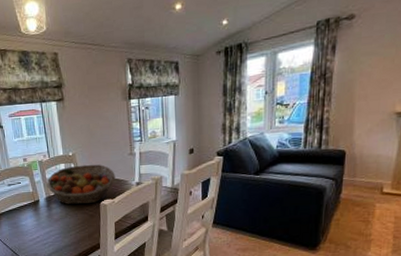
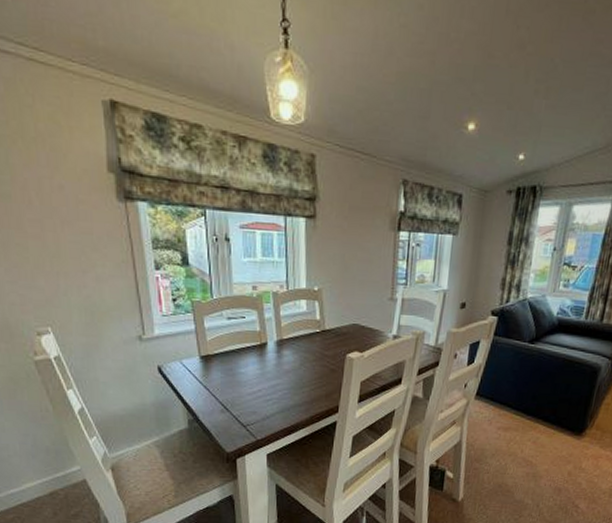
fruit basket: present [47,164,116,205] -> none [280,304,369,355]

